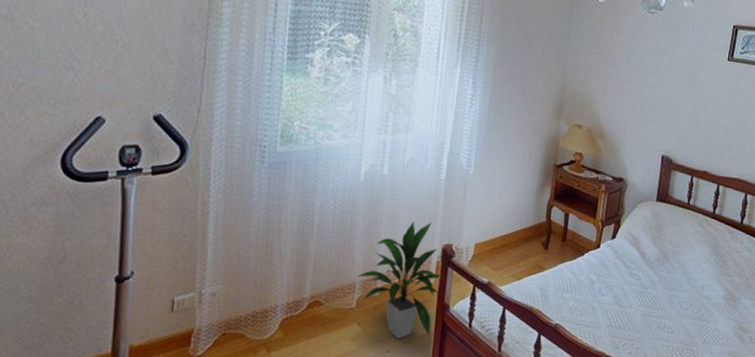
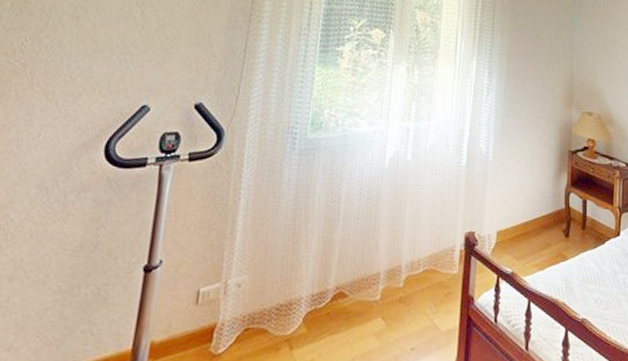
indoor plant: present [357,221,443,339] -> none [381,208,466,335]

